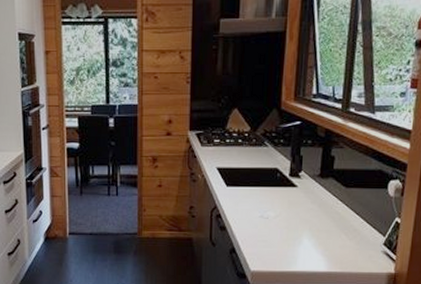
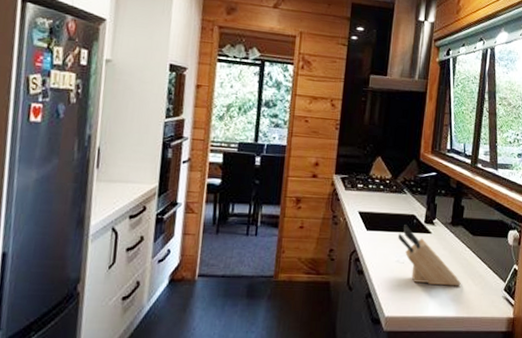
knife block: none [261,179,333,241] -> present [398,225,461,286]

